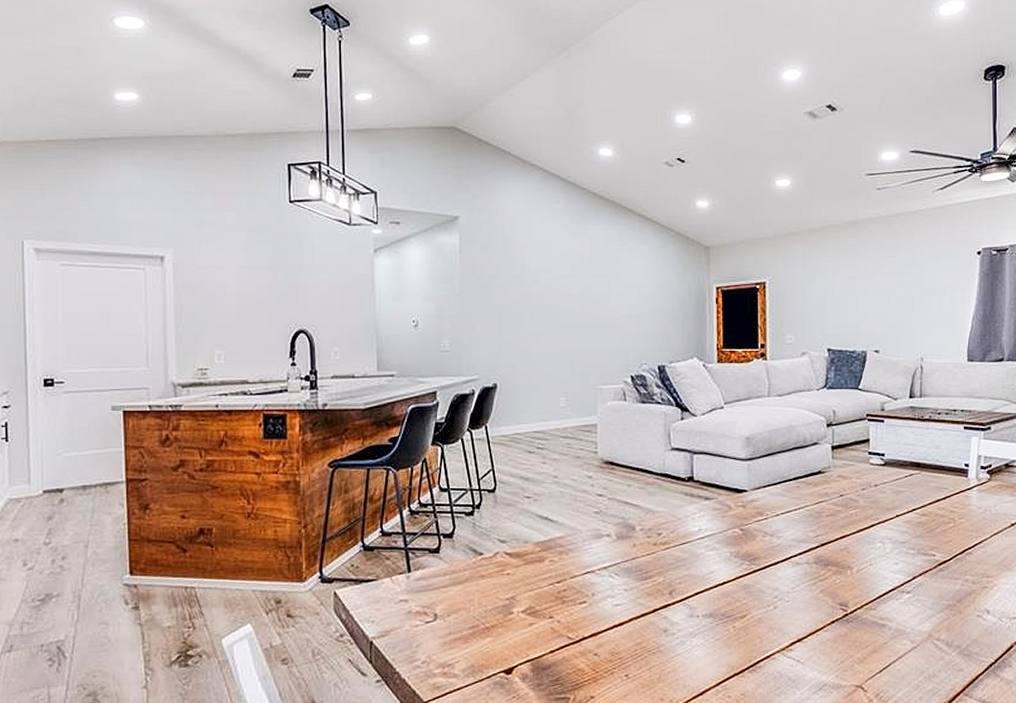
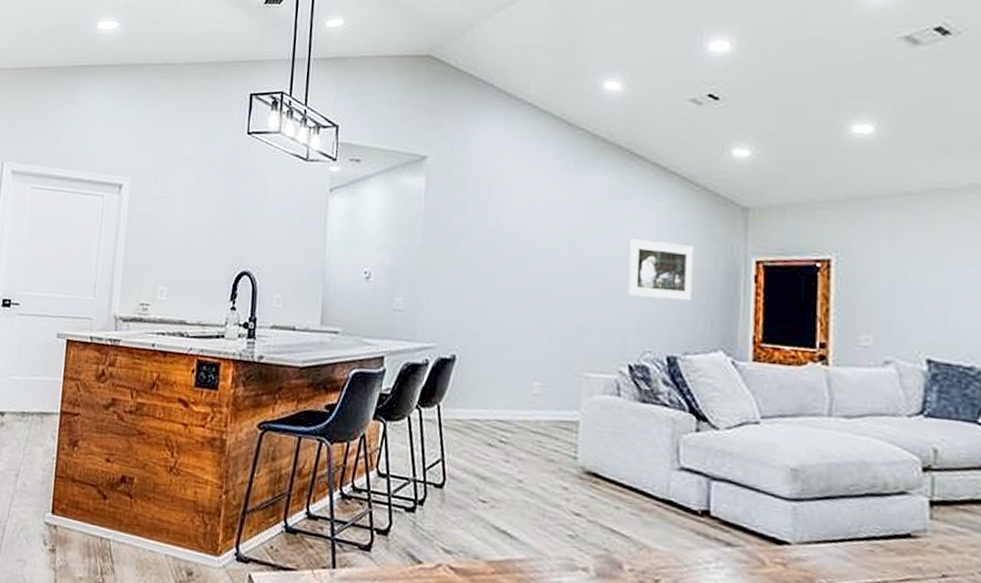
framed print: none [627,276,673,322] -> present [628,238,694,301]

